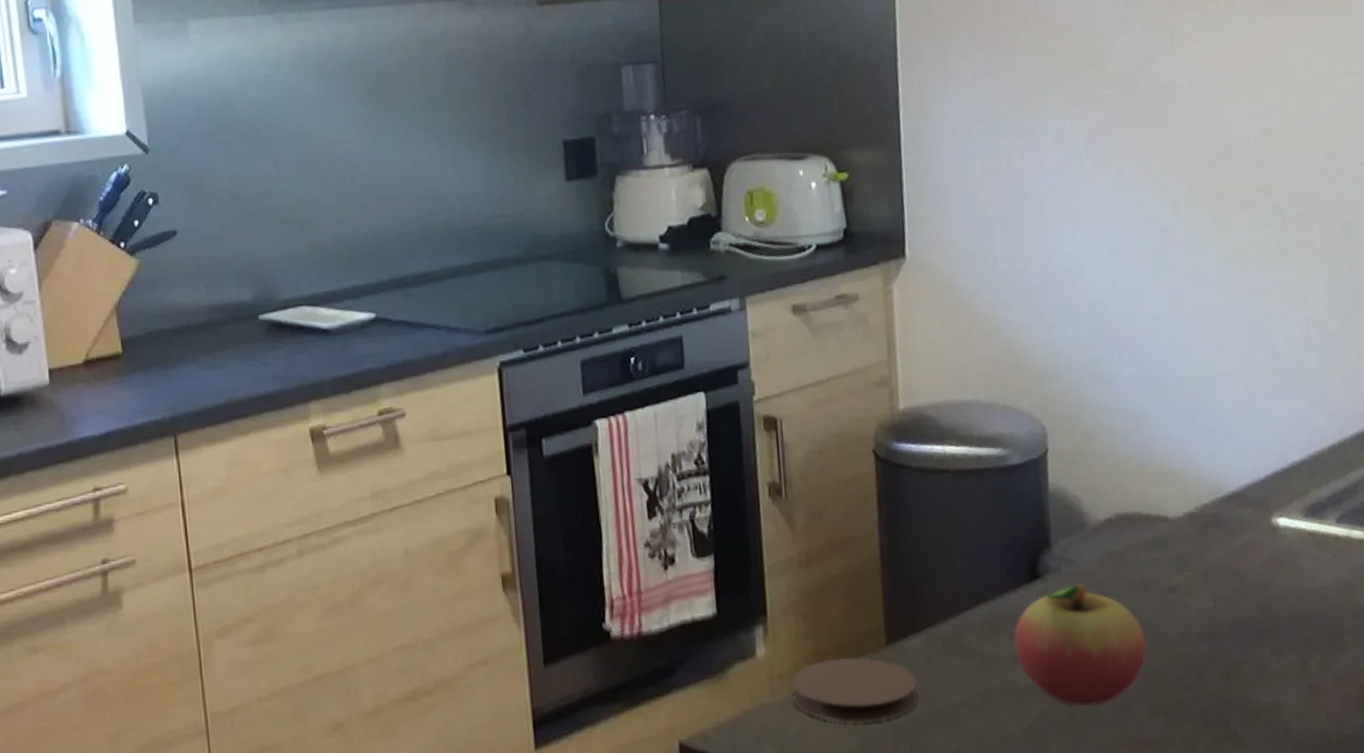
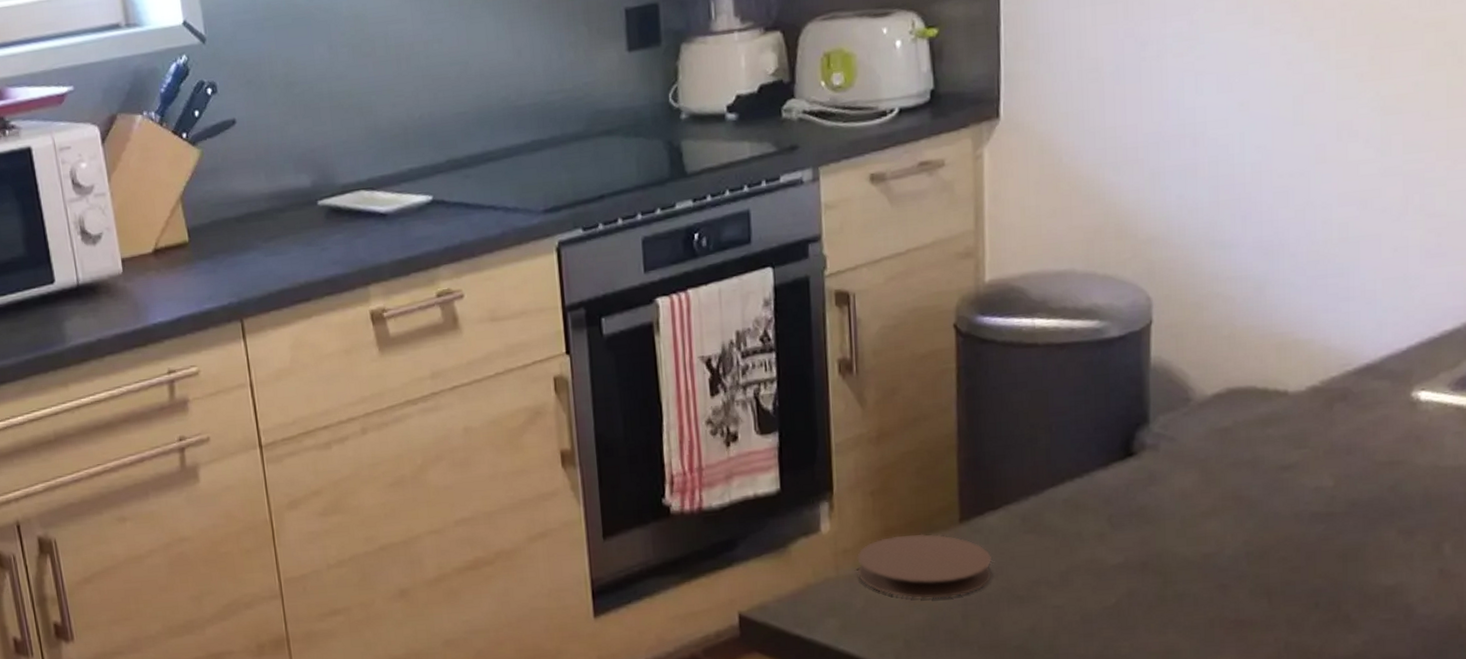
fruit: present [1013,583,1147,707] -> none [1101,460,1252,587]

